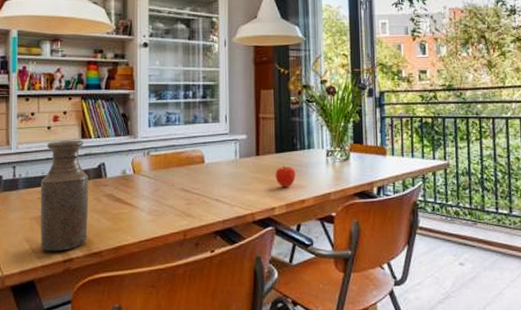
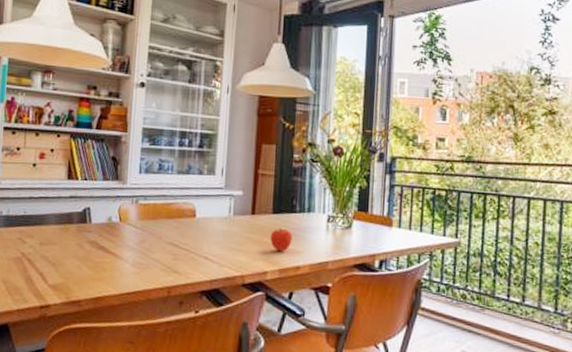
bottle: present [40,140,89,252] -> none [18,179,73,297]

